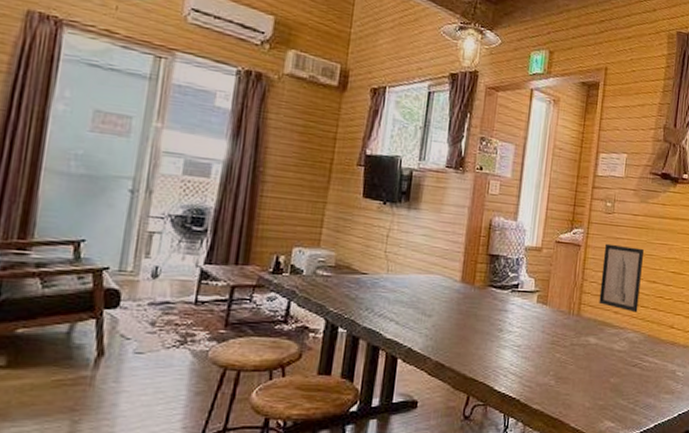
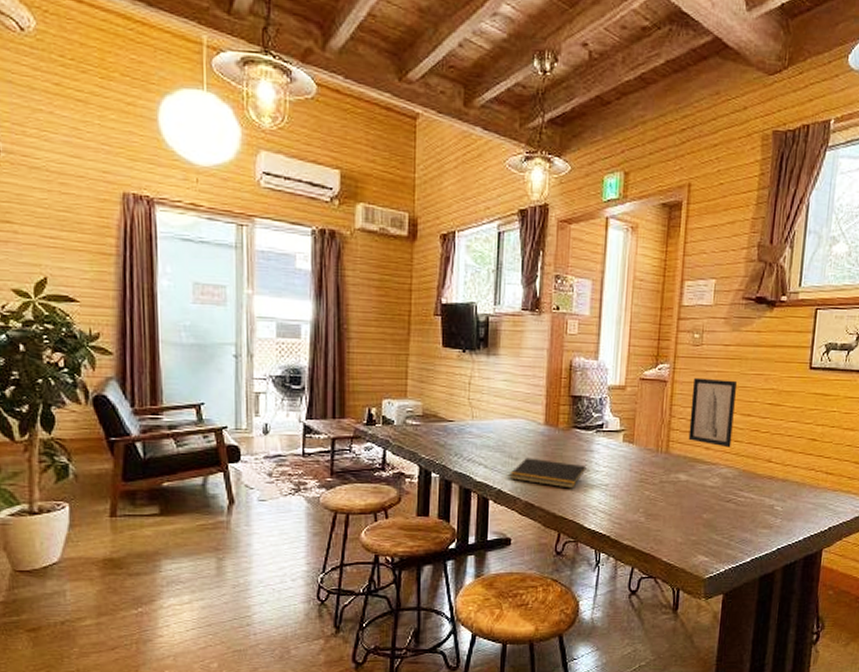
notepad: none [420,315,500,349] -> present [509,458,587,489]

